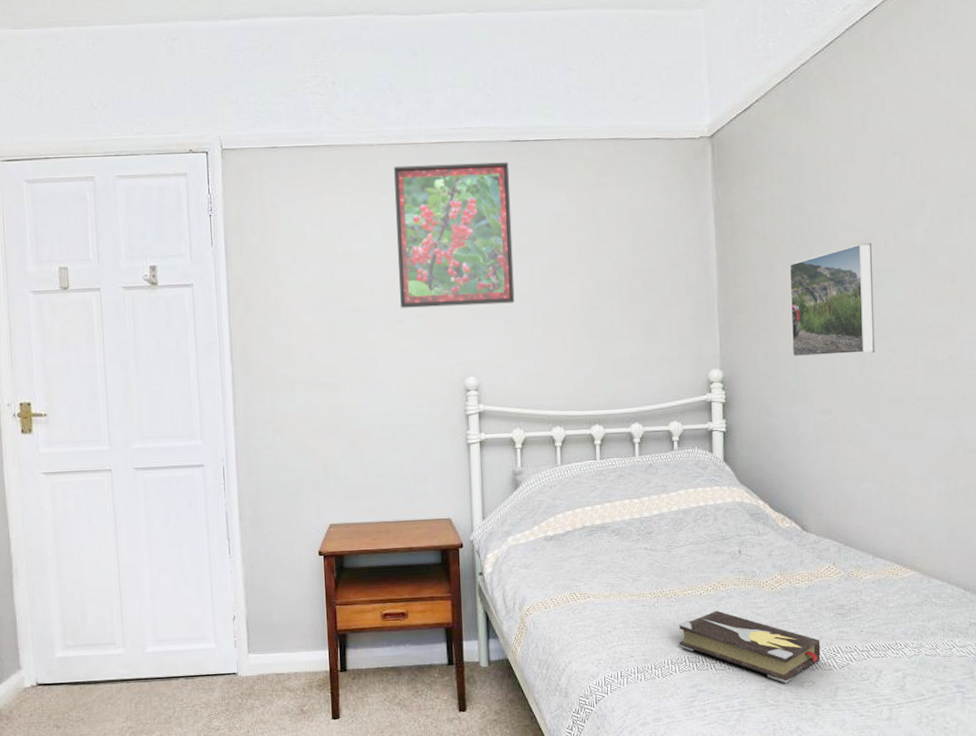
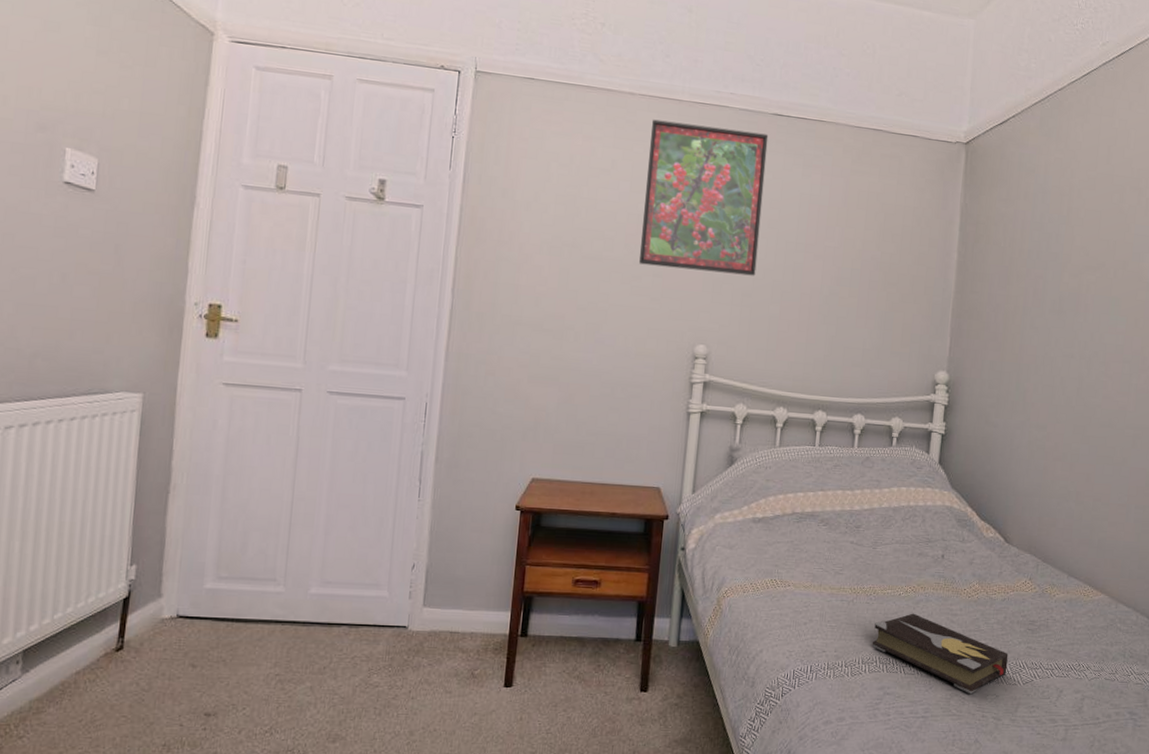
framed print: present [789,242,875,357] -> none [1016,268,1102,377]

